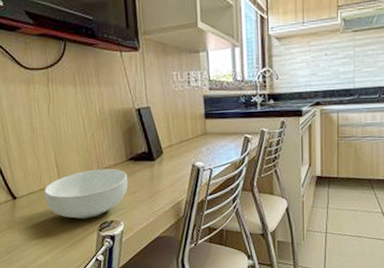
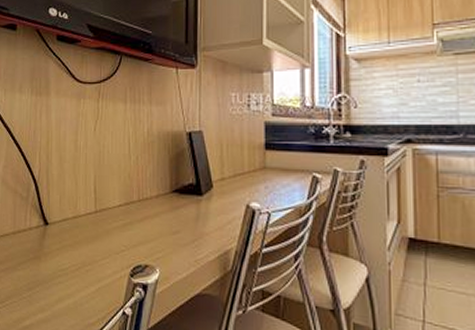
cereal bowl: present [44,168,128,219] -> none [77,199,170,259]

